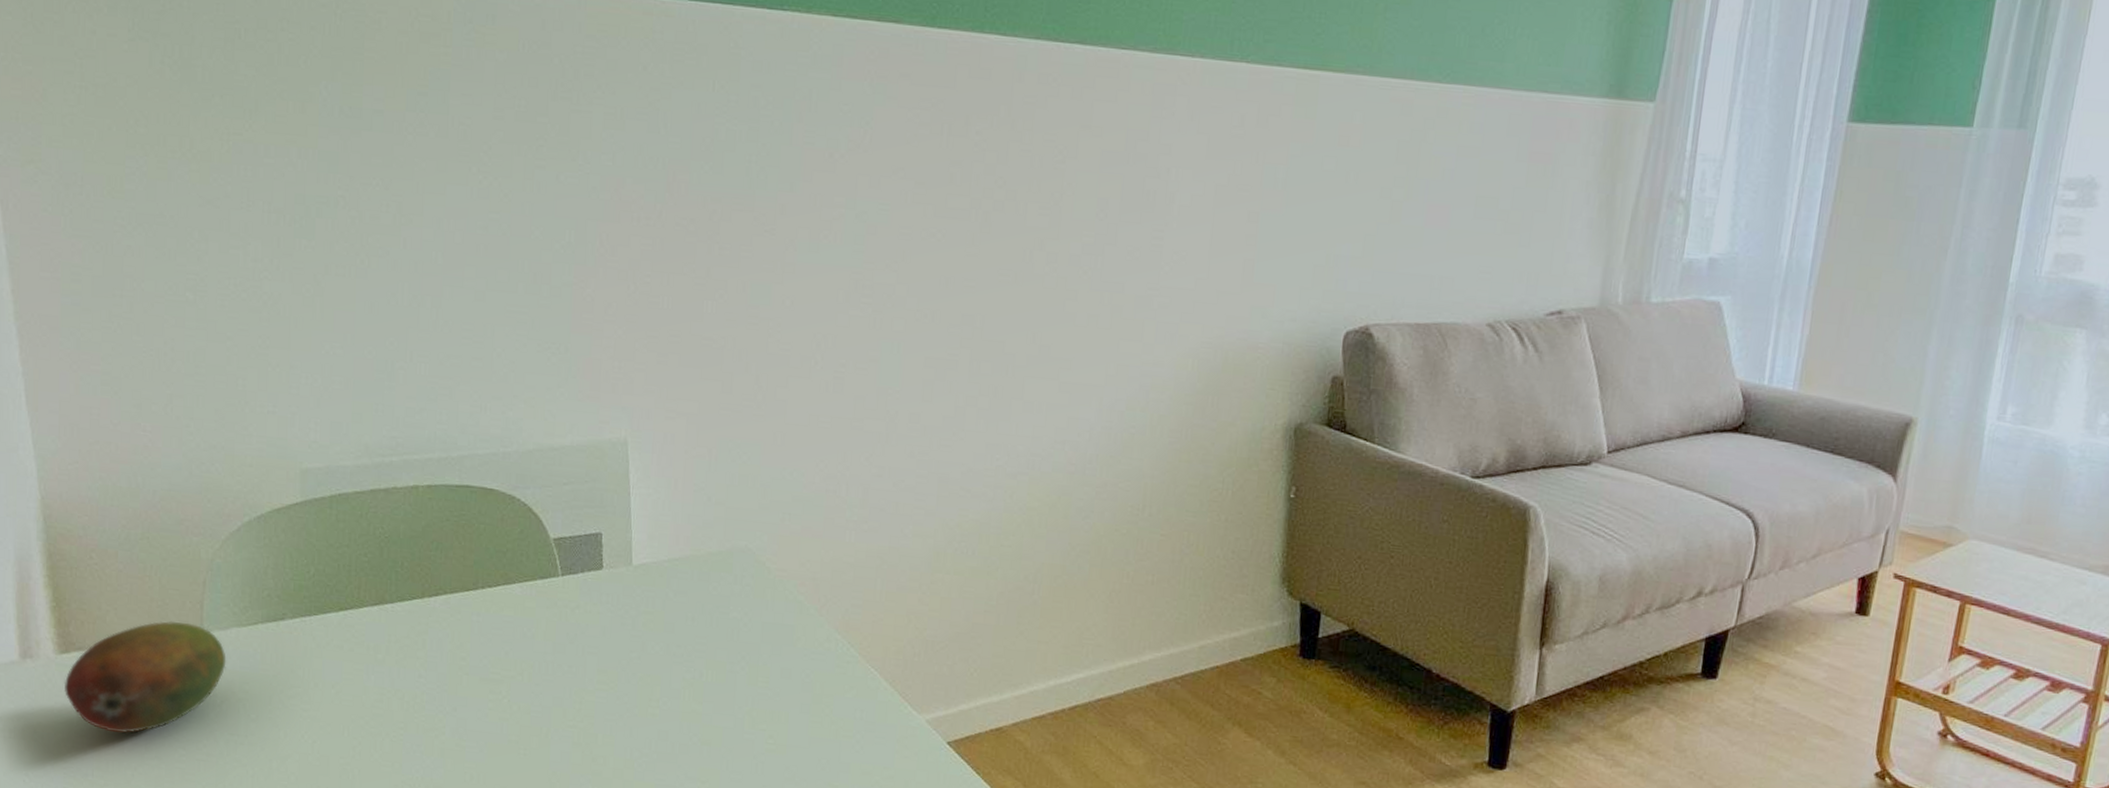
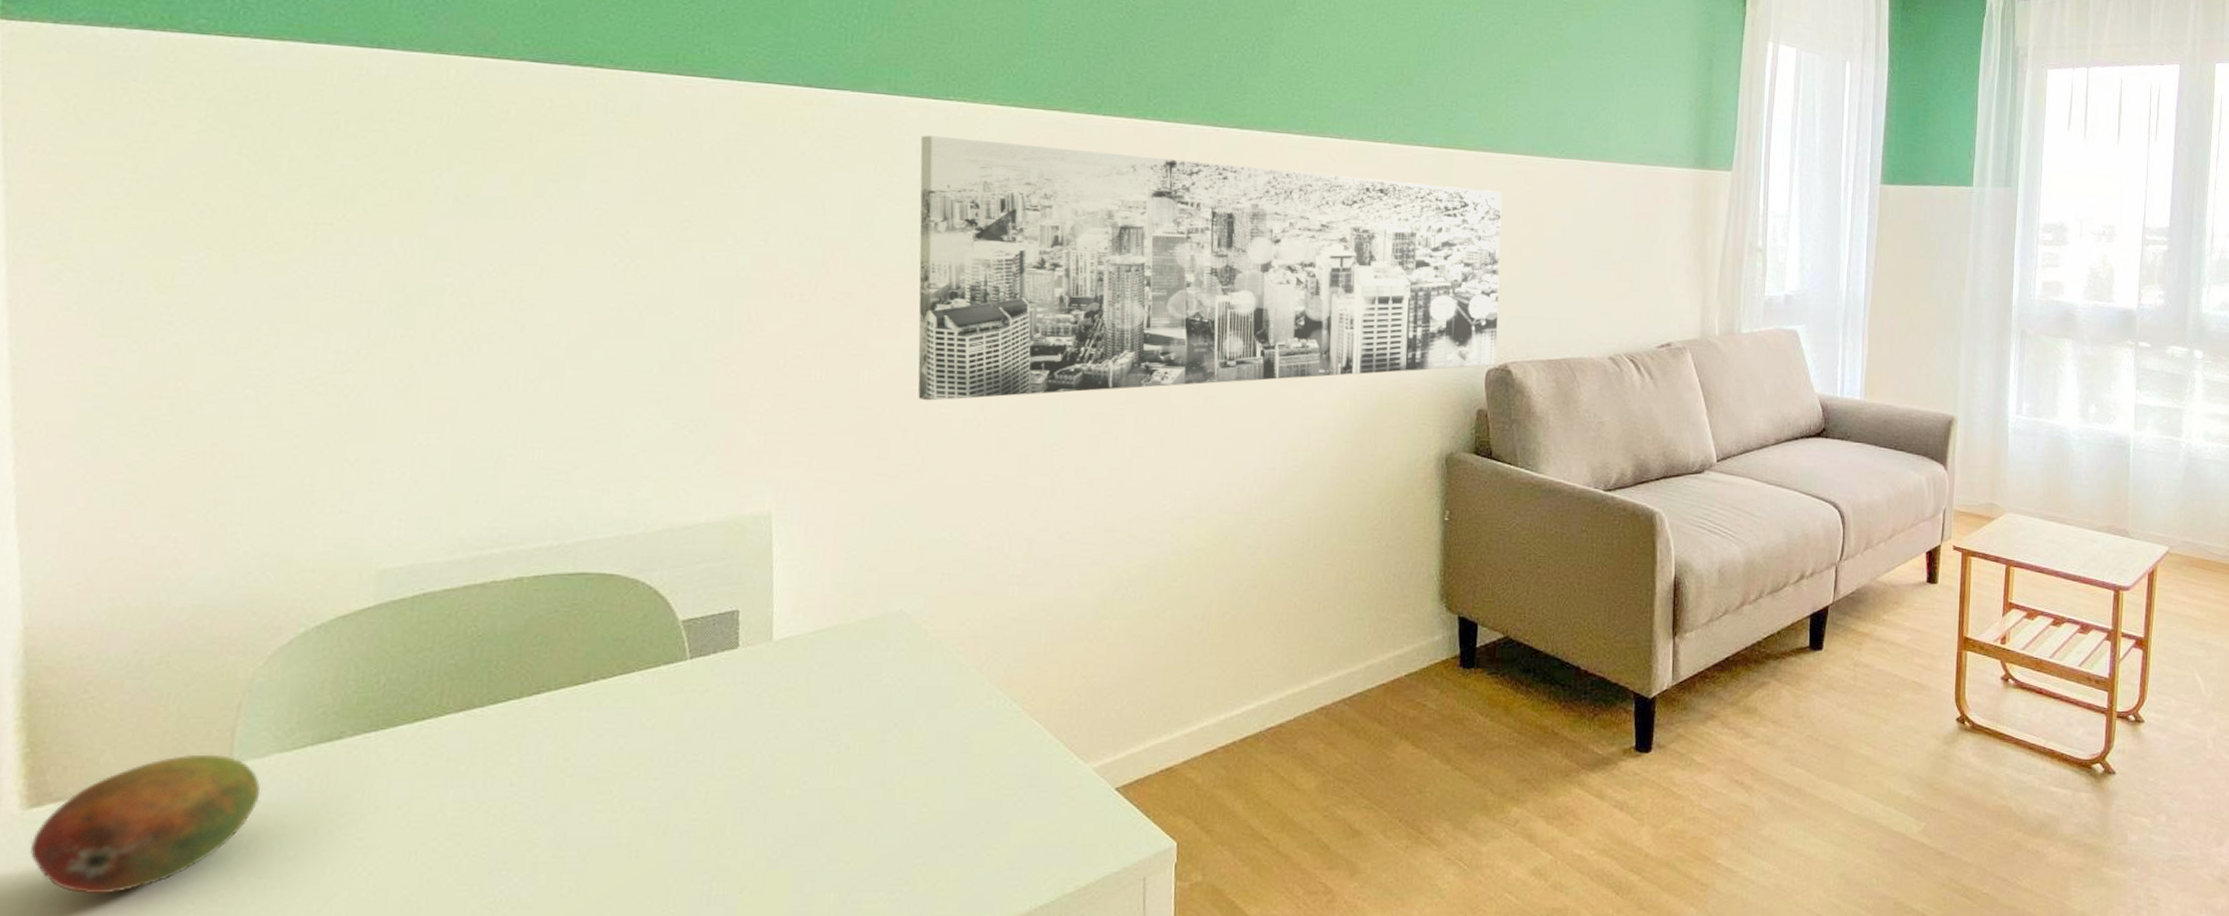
wall art: none [756,49,1373,336] -> present [918,135,1502,401]

